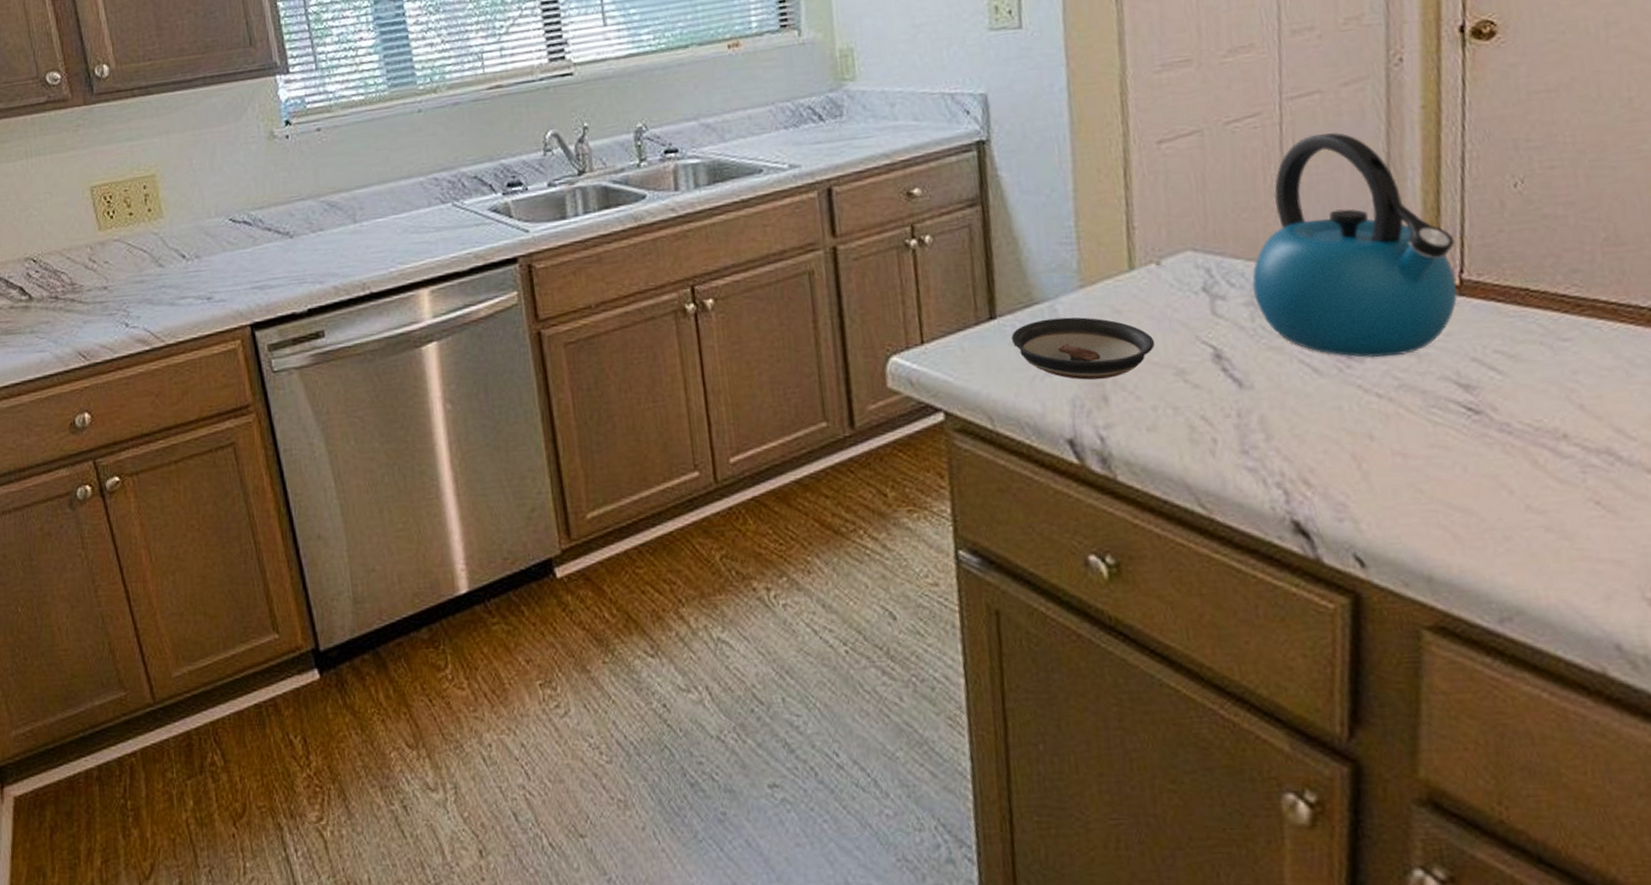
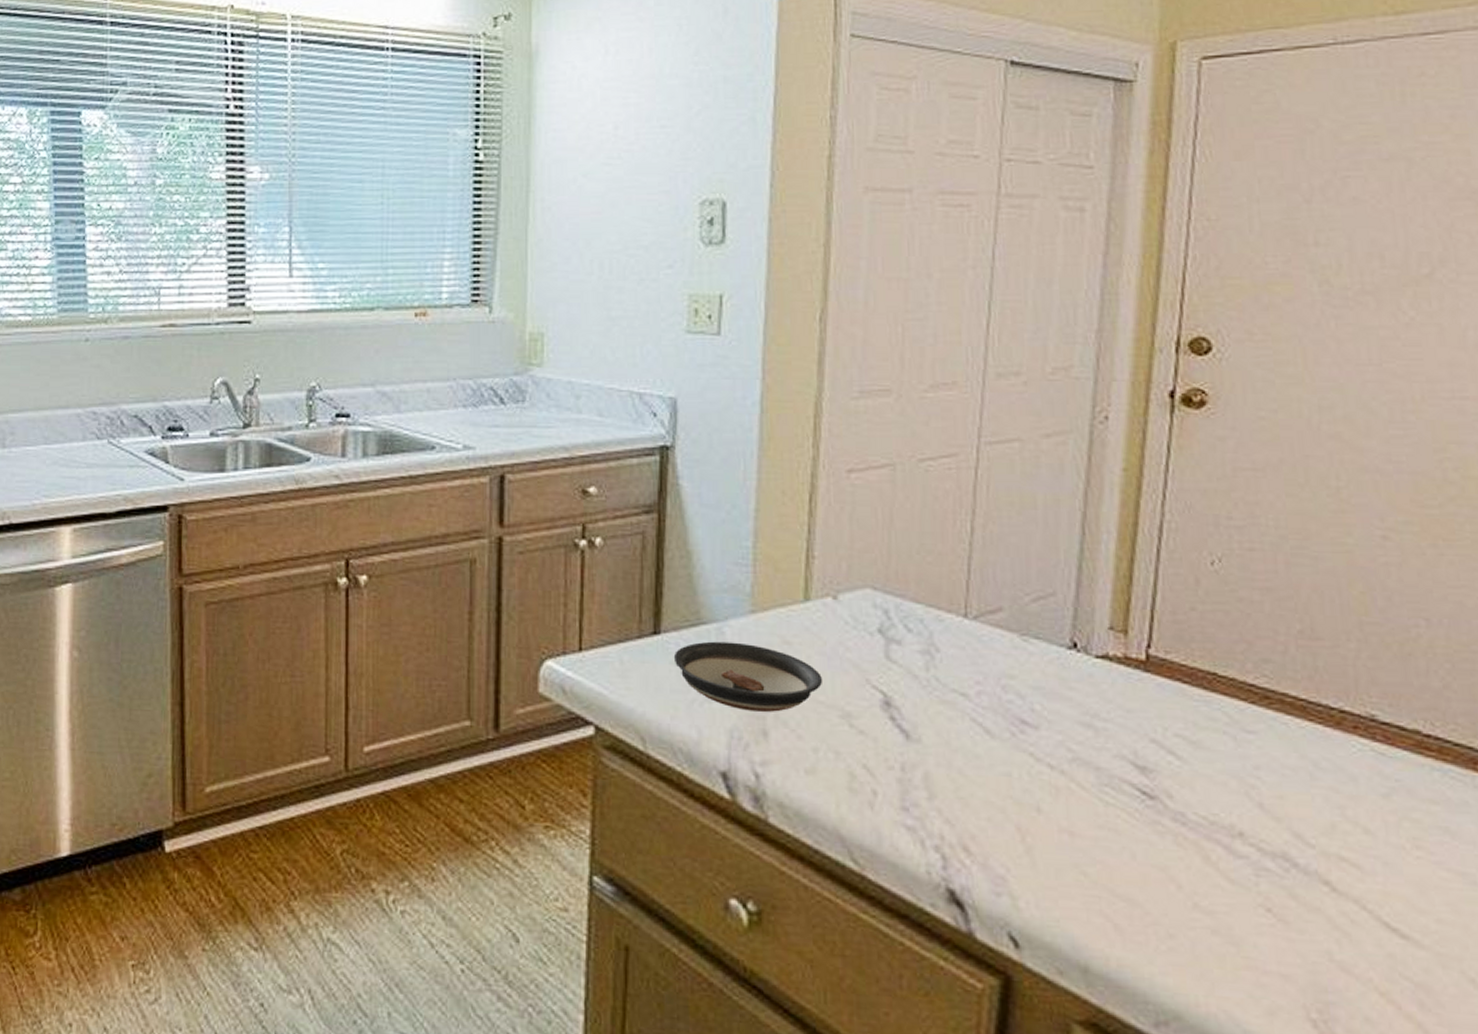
kettle: present [1252,132,1457,358] -> none [931,484,1145,727]

